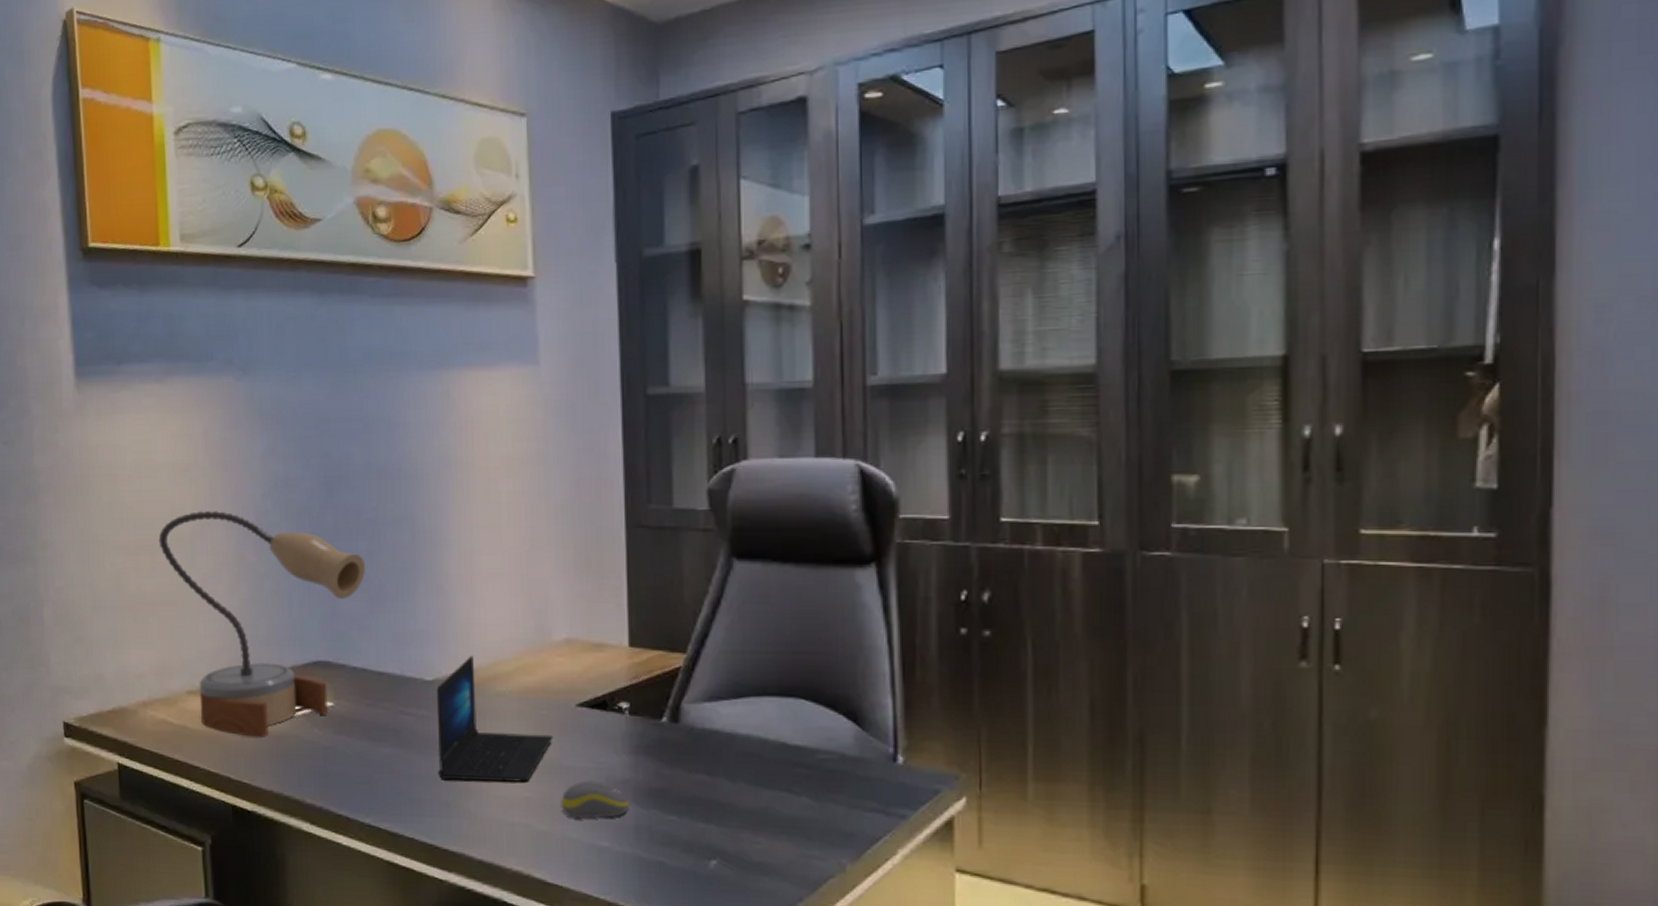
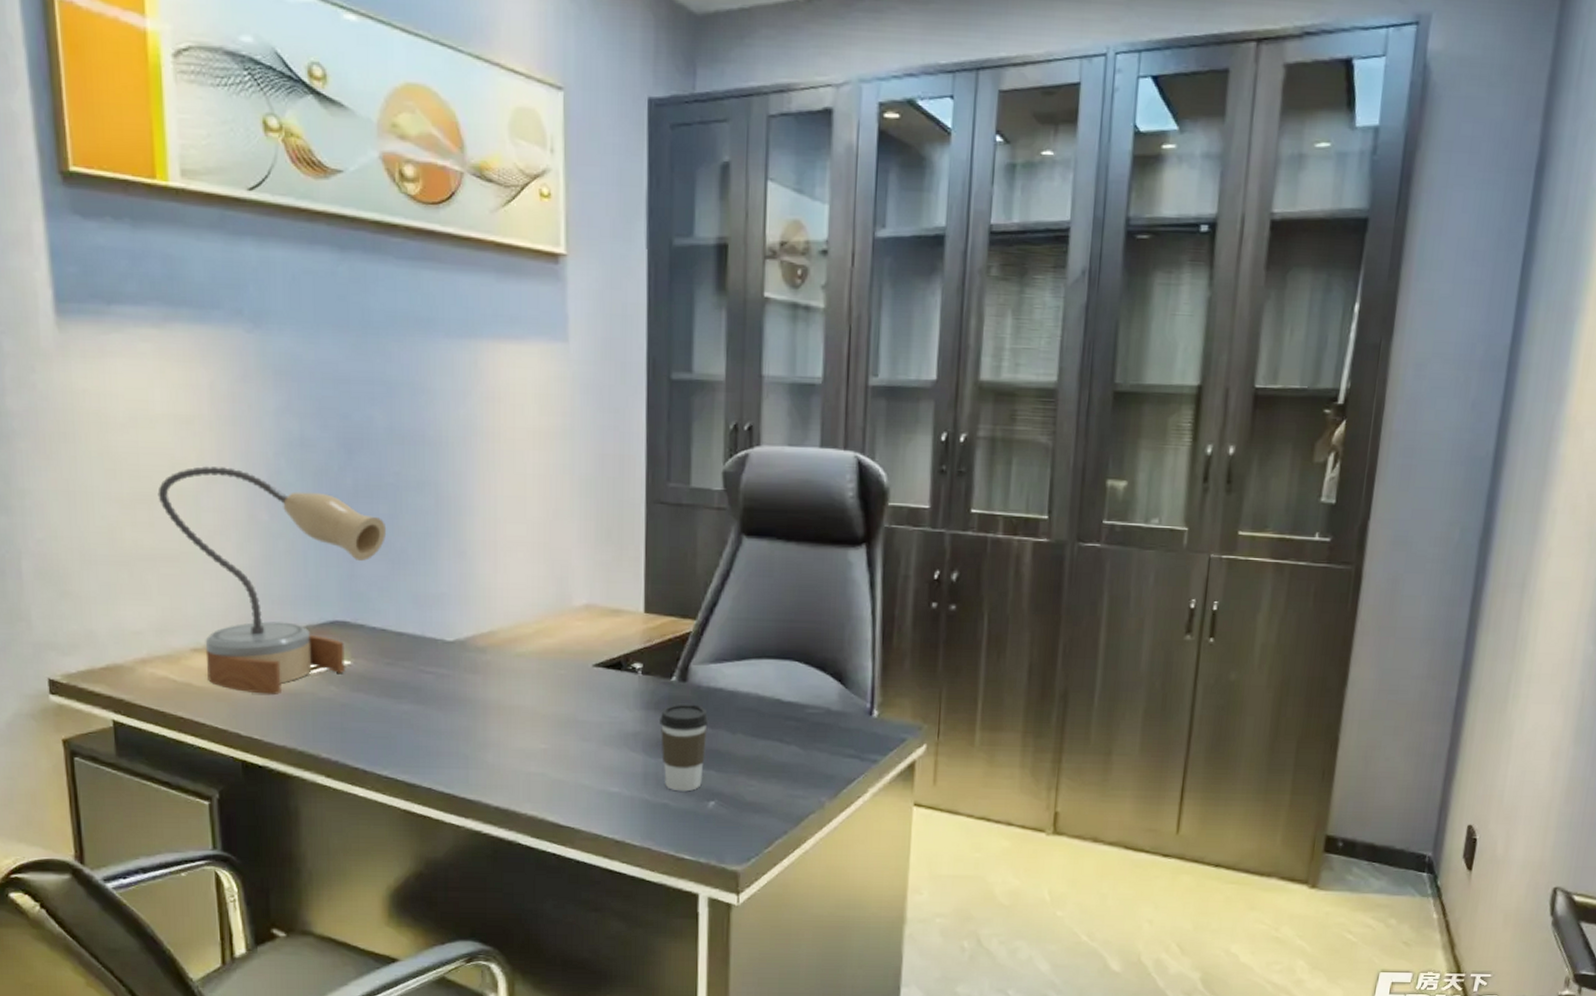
laptop: present [436,655,553,782] -> none [457,618,570,736]
computer mouse: present [561,780,630,820] -> none [575,733,640,768]
coffee cup: none [651,747,706,848] -> present [660,703,709,792]

